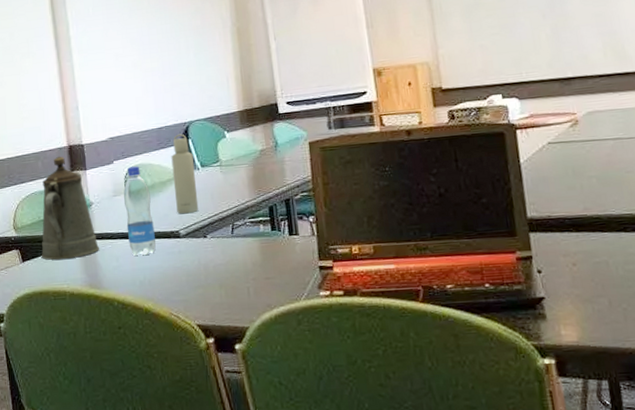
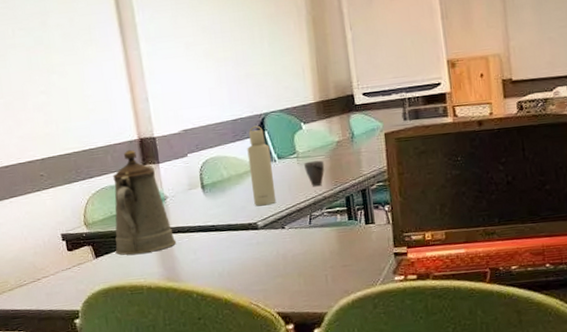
bottle: present [123,166,156,257] -> none [198,159,234,249]
cup: none [226,169,248,195] -> present [303,160,325,186]

